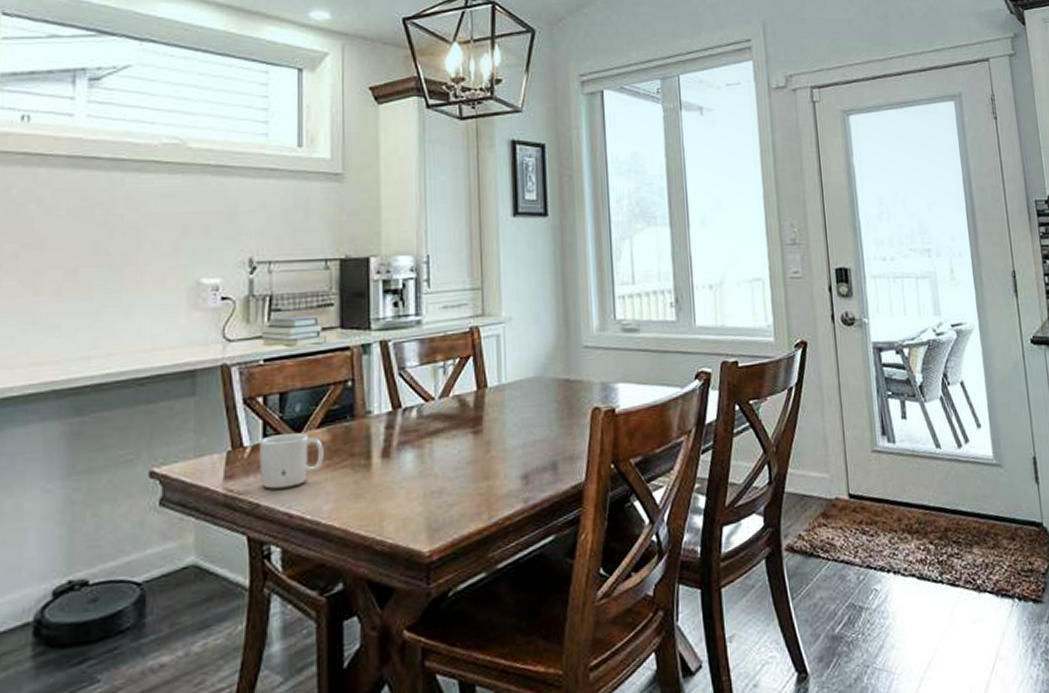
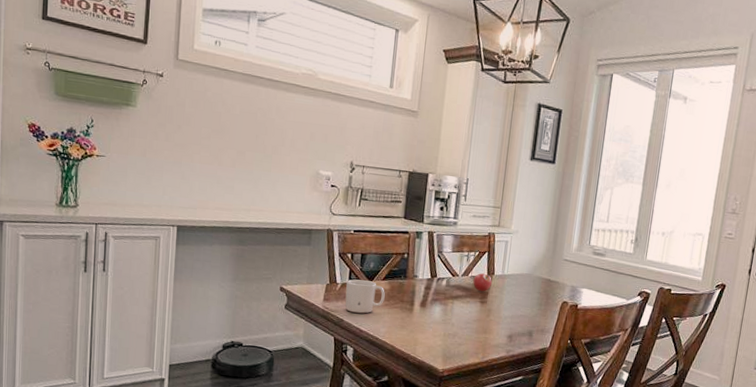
books: present [259,316,326,348] -> none [352,204,394,227]
fruit: none [457,388,485,417] -> present [473,273,492,292]

